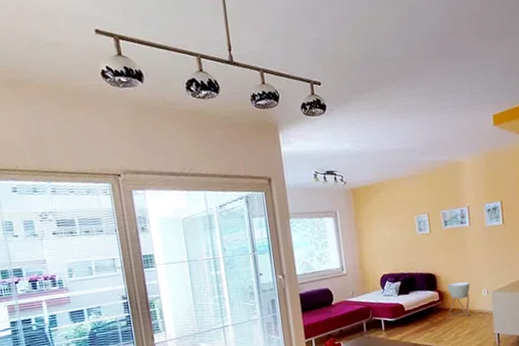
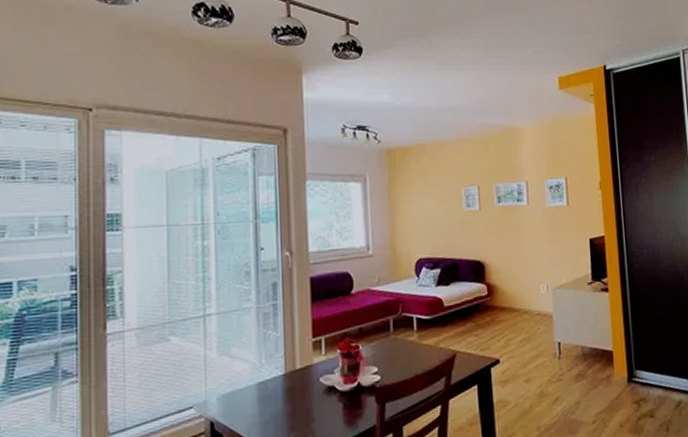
planter: present [447,281,471,317] -> none [498,273,527,319]

